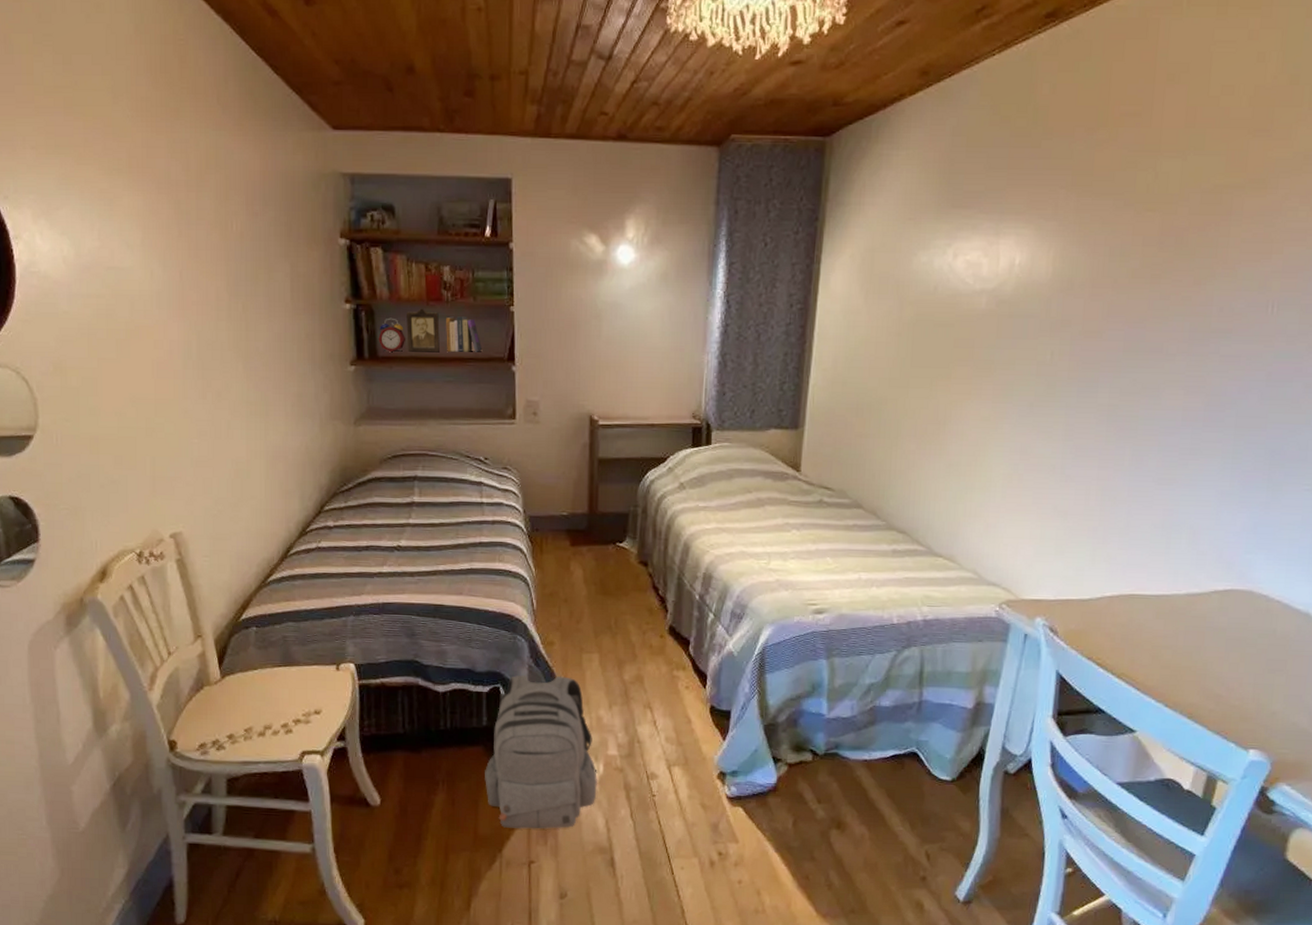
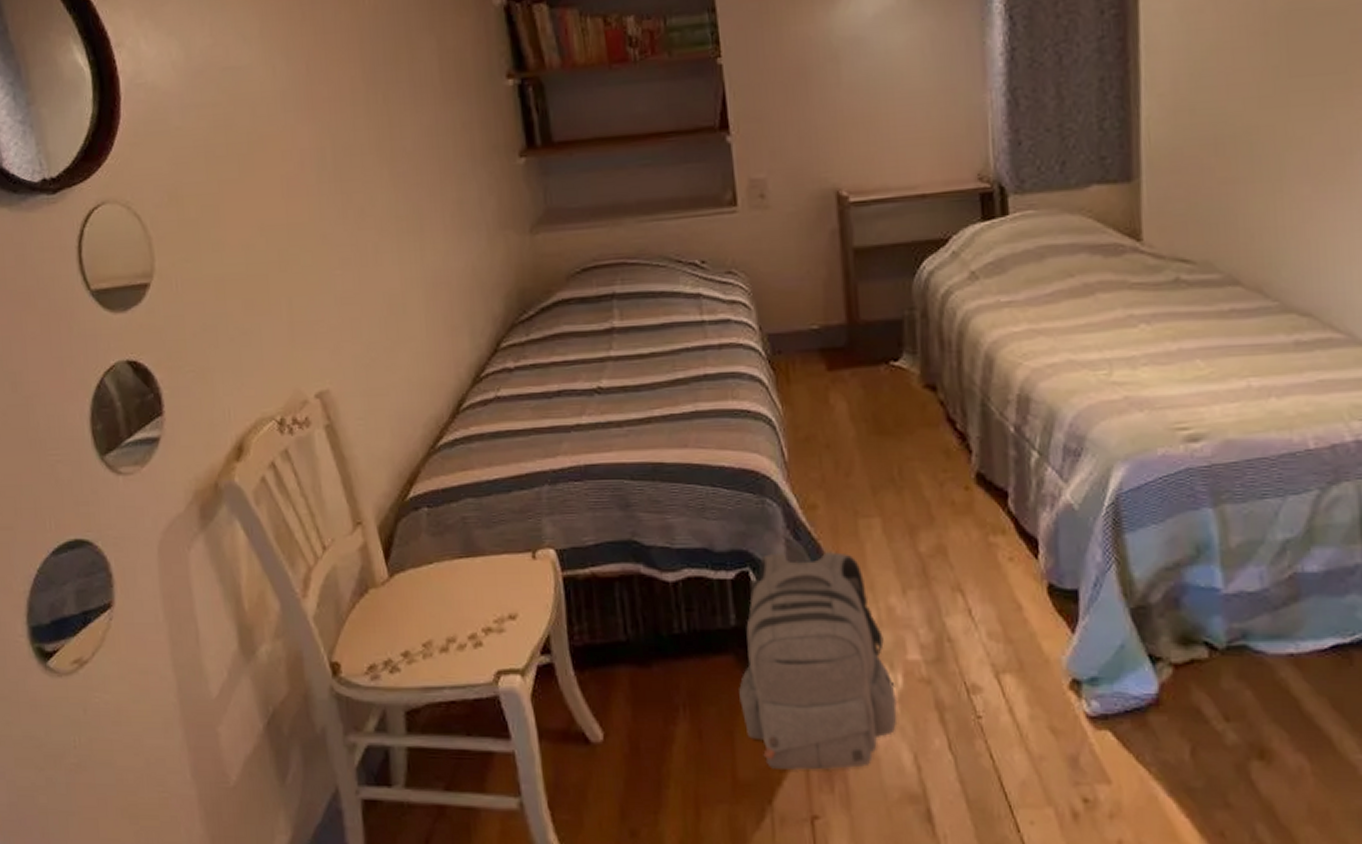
alarm clock: present [378,317,406,353] -> none [551,90,587,135]
photo frame: present [406,308,440,353] -> none [585,73,631,132]
books: present [446,316,482,353] -> none [635,78,685,128]

